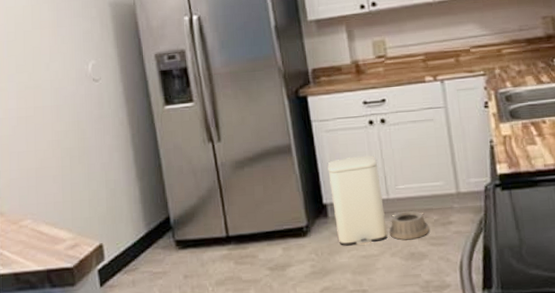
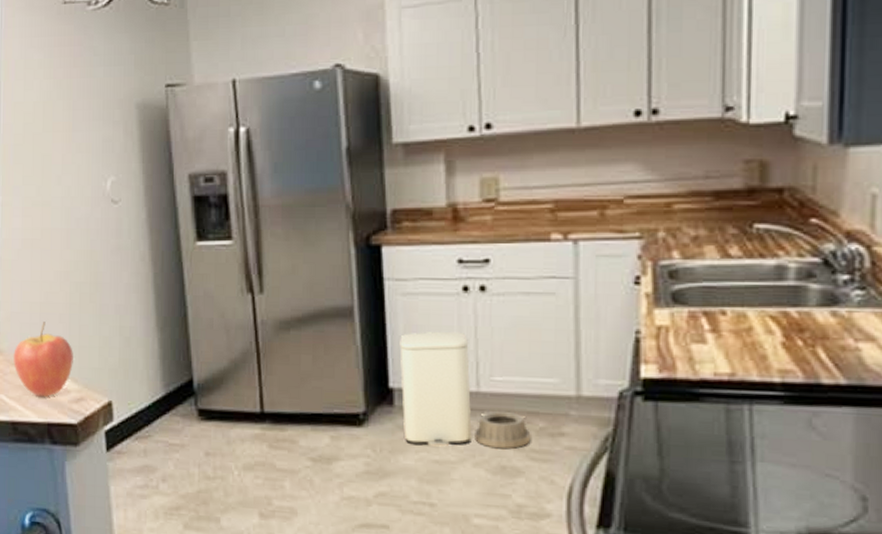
fruit: none [14,184,67,248] -> present [13,322,73,397]

